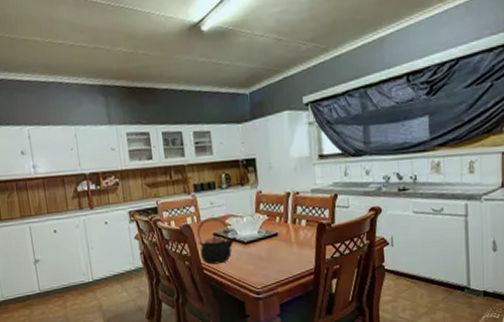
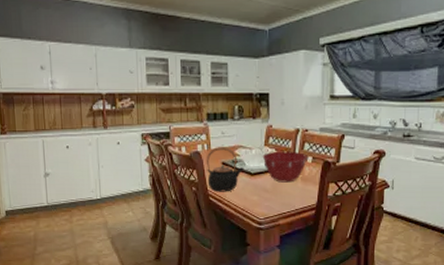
mixing bowl: none [254,215,301,249] -> present [262,151,307,183]

